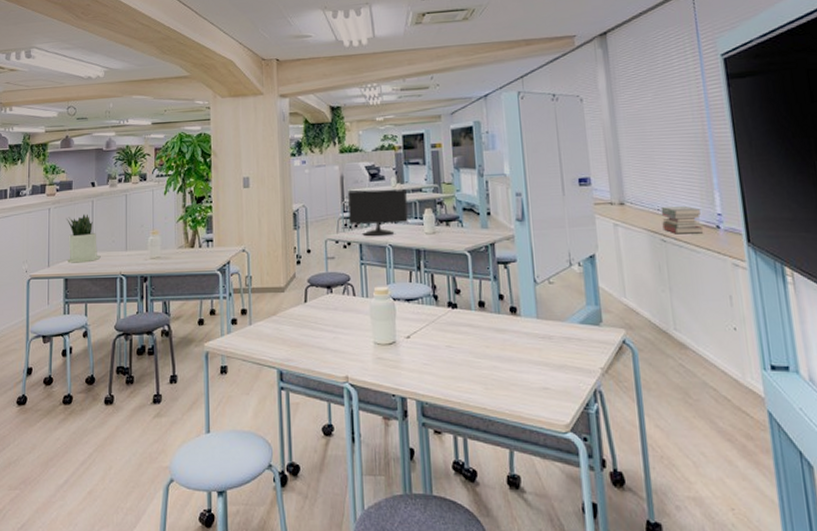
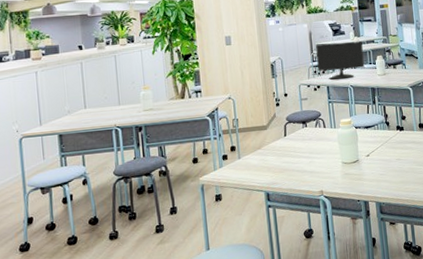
planter: present [66,213,101,263] -> none [55,74,94,121]

